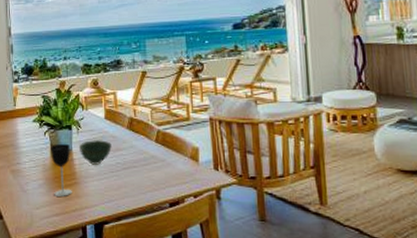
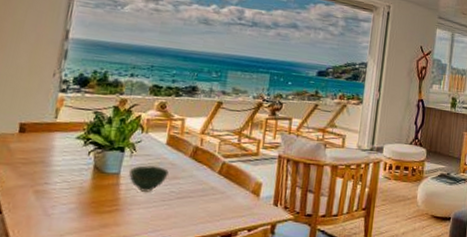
wine glass: present [51,143,72,196] -> none [87,165,118,224]

